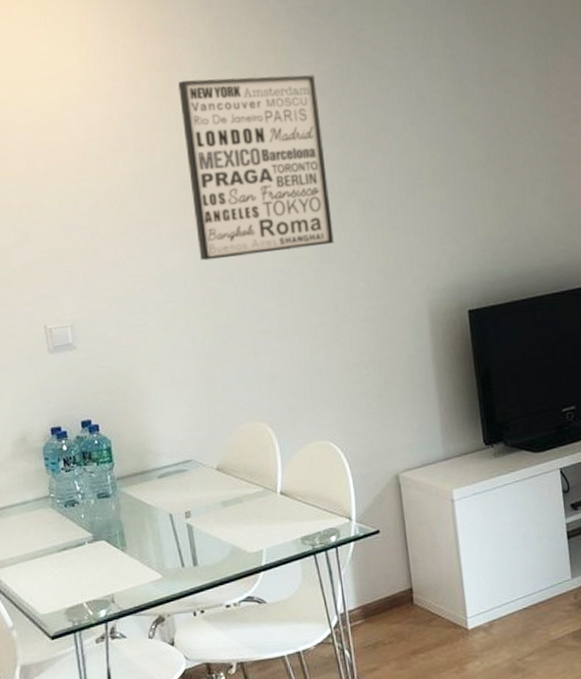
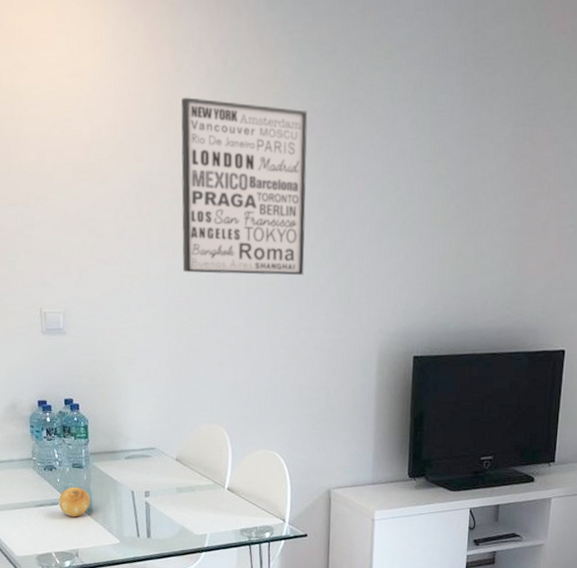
fruit: none [85,520,122,557] -> present [58,486,90,517]

